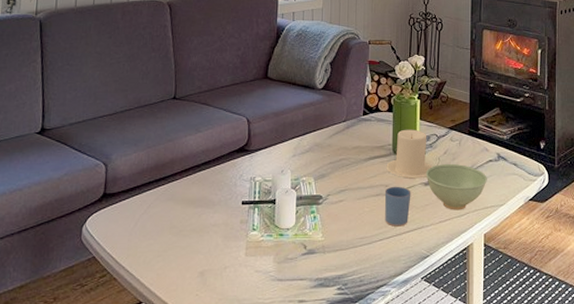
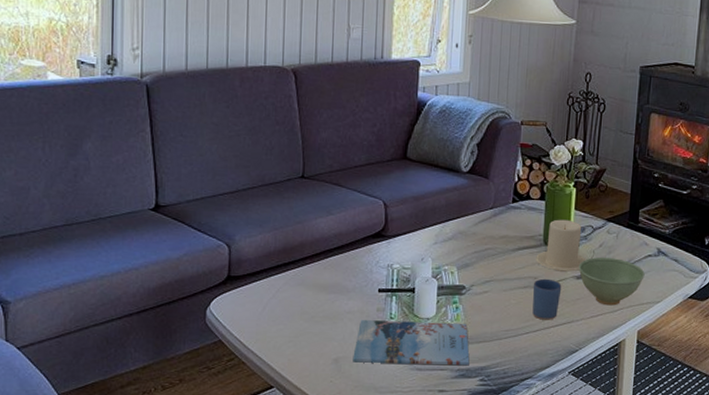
magazine: none [217,232,327,275] -> present [353,320,470,366]

